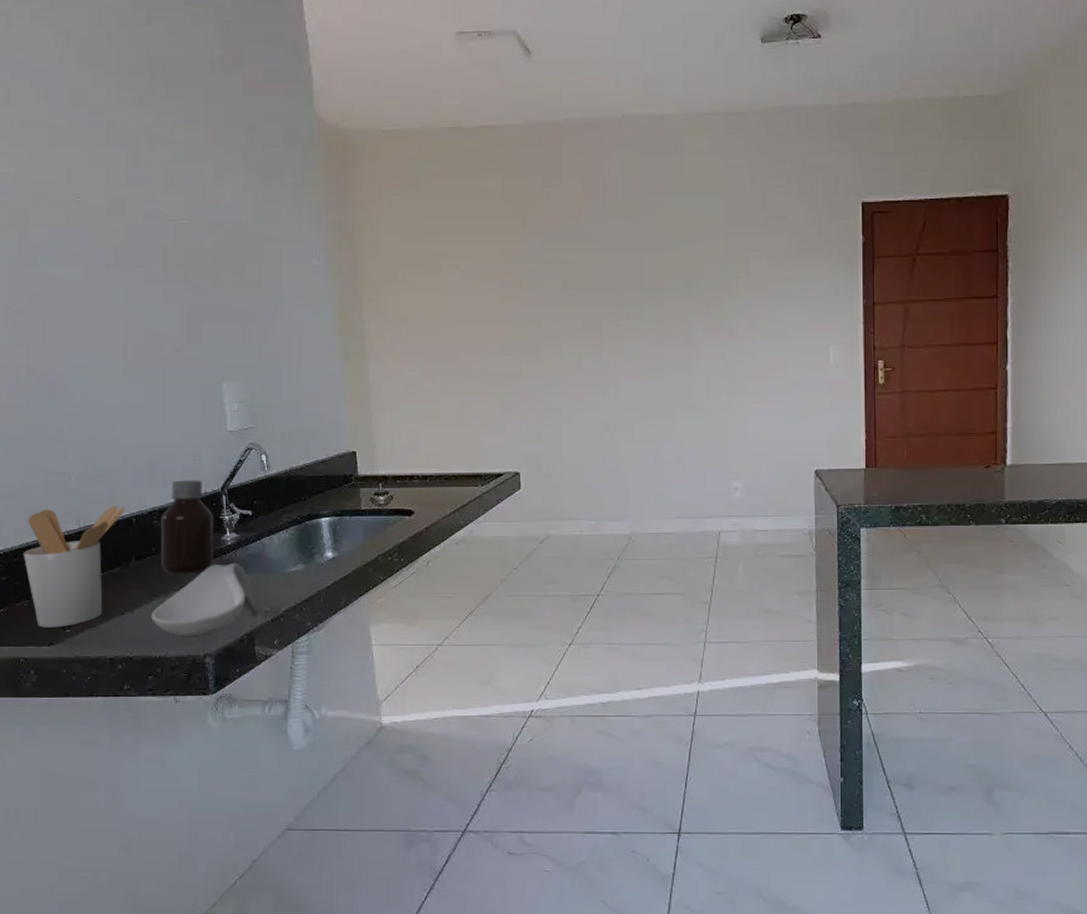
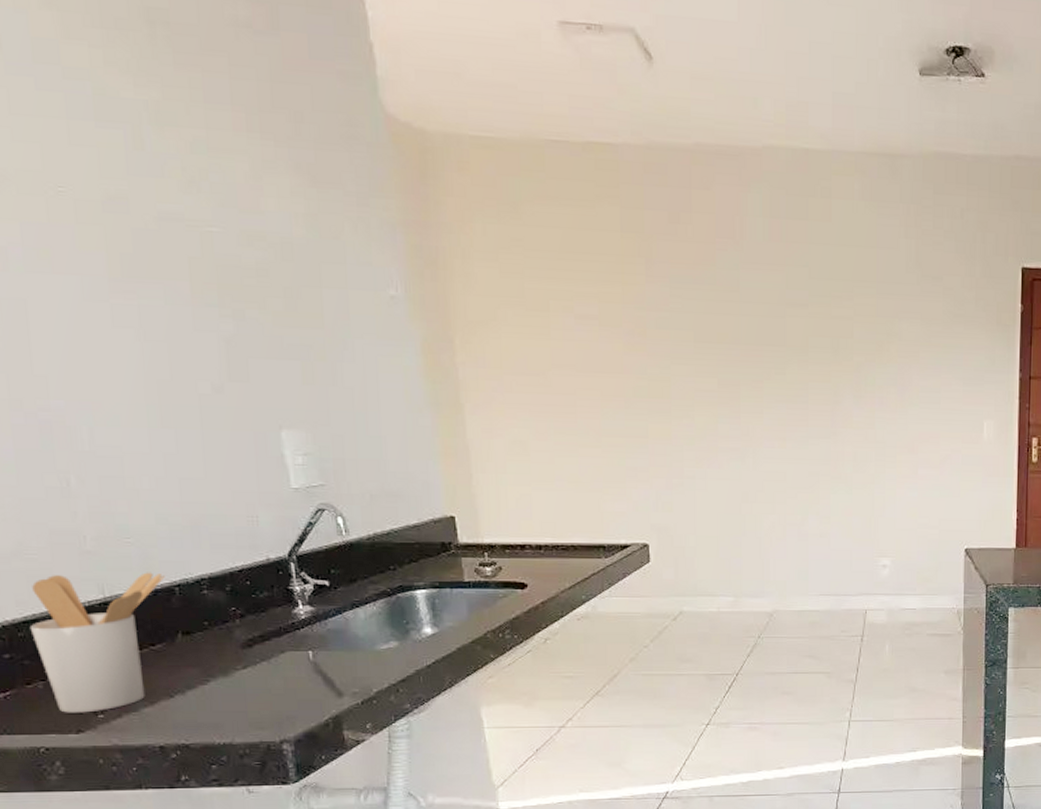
spoon rest: present [151,562,252,636] -> none [208,638,336,720]
bottle: present [160,480,213,574] -> none [211,544,284,651]

